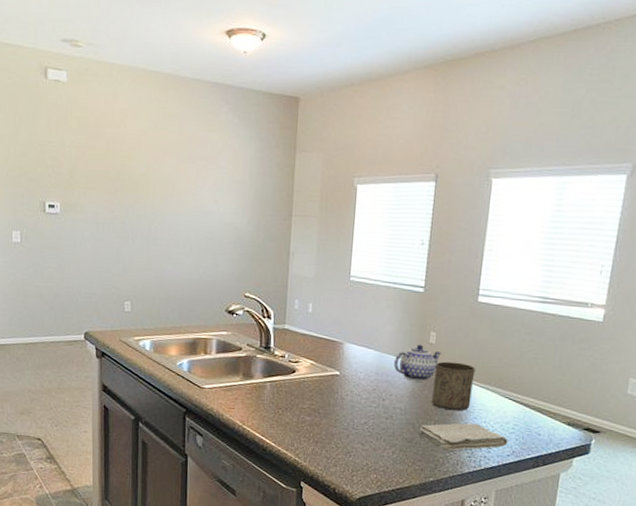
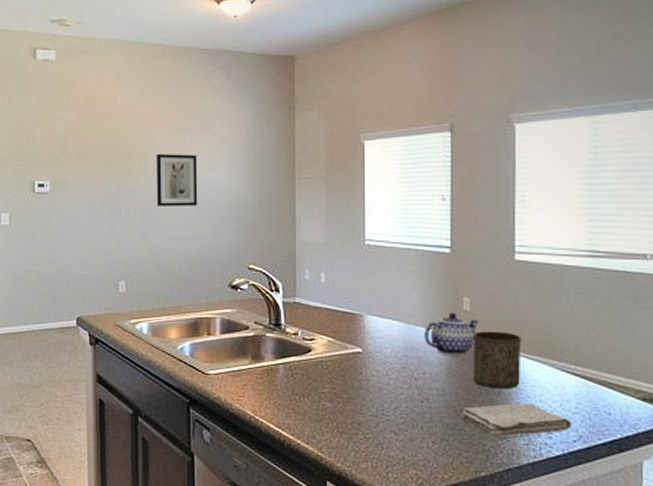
wall art: none [162,183,202,235] -> present [156,153,198,206]

